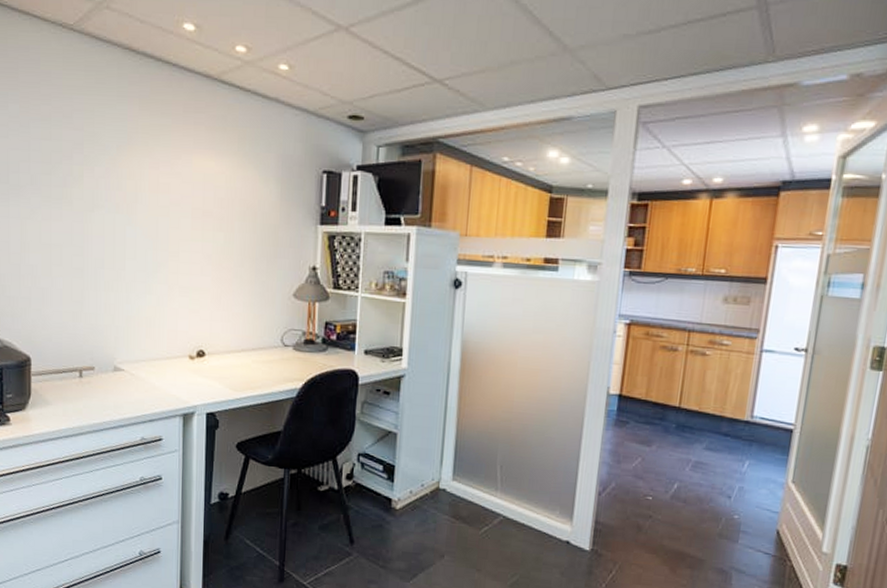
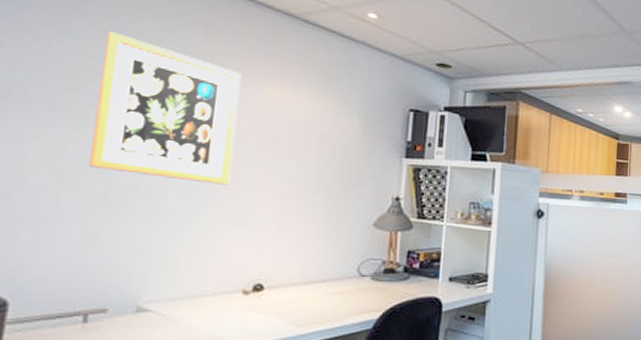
wall art: none [68,113,173,257] -> present [88,31,242,185]

